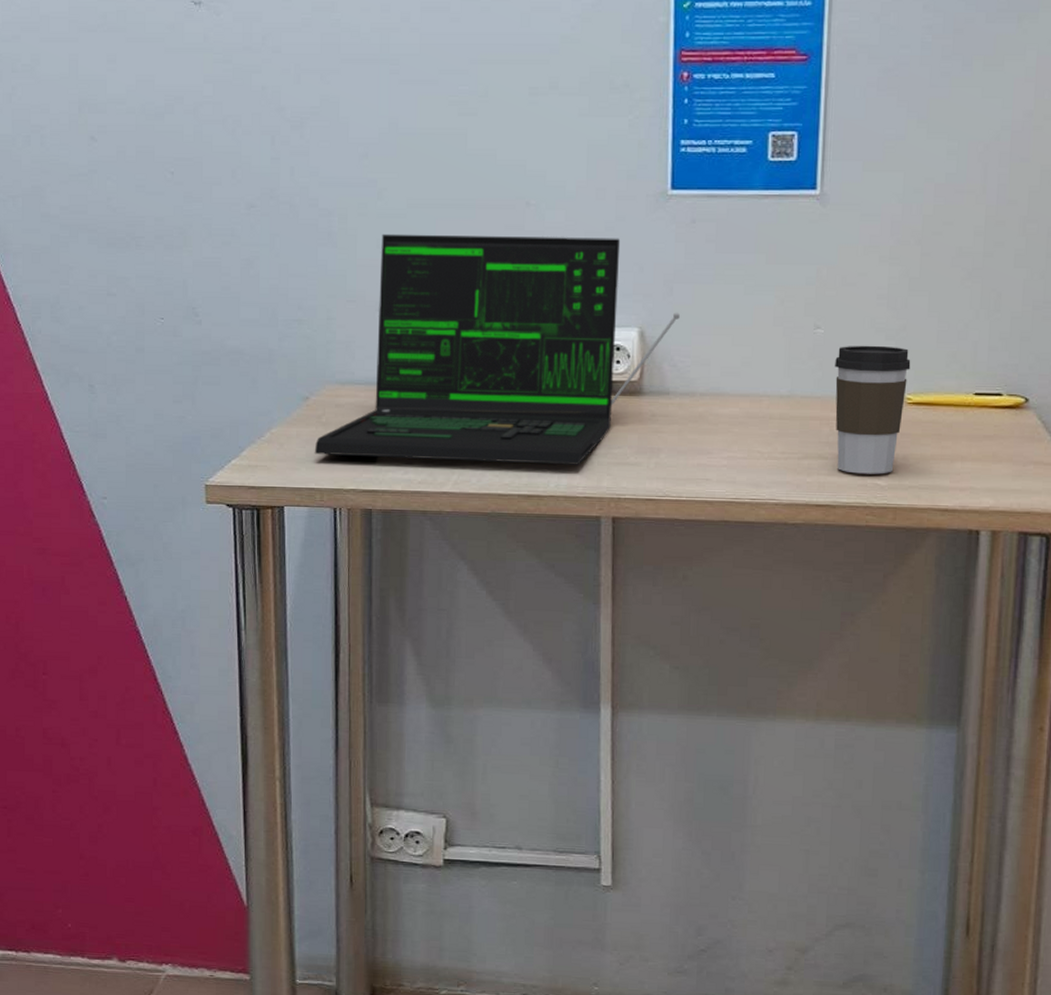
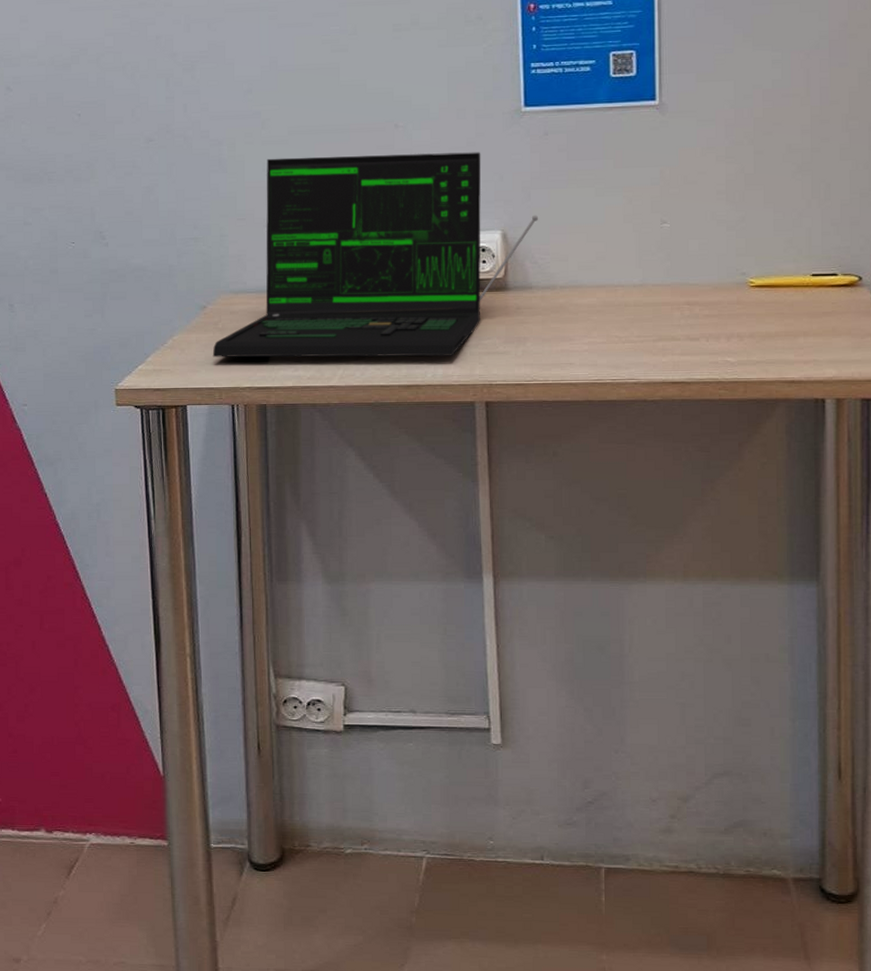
coffee cup: present [835,345,911,474] -> none [682,235,751,352]

